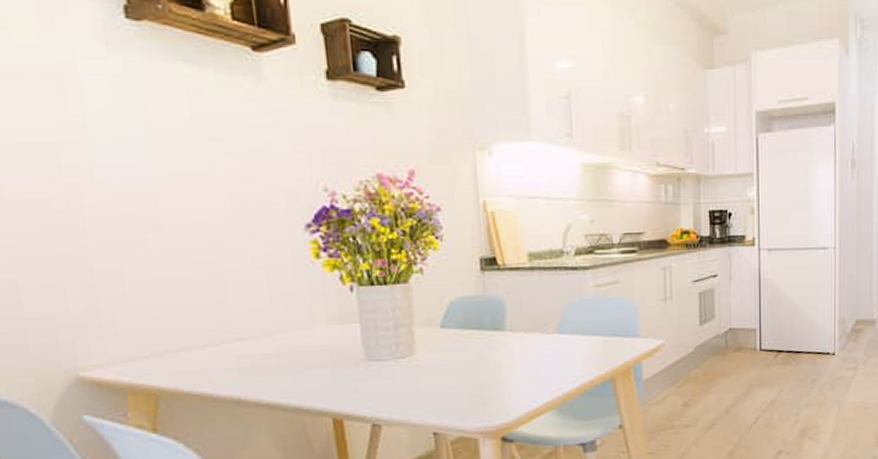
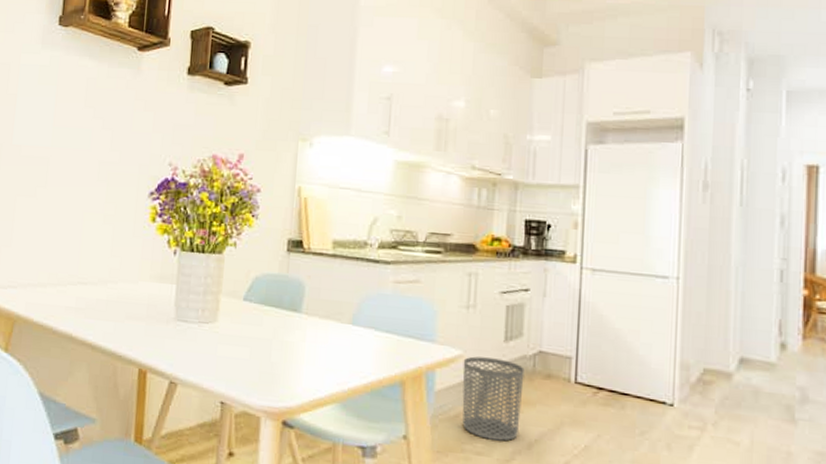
waste bin: none [665,341,719,413] -> present [462,356,525,442]

